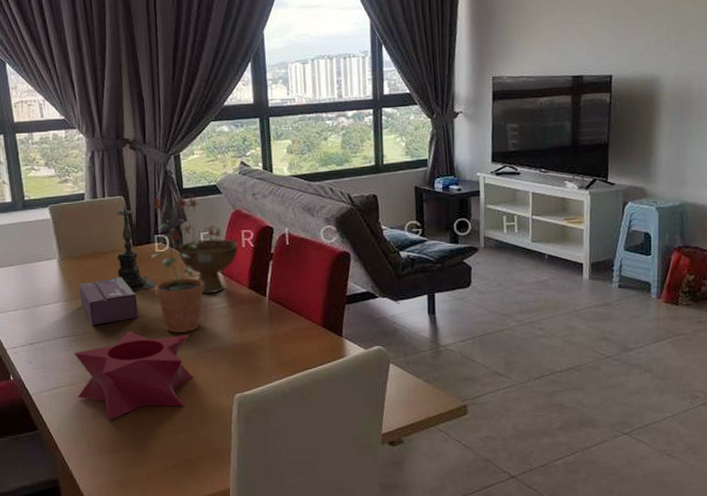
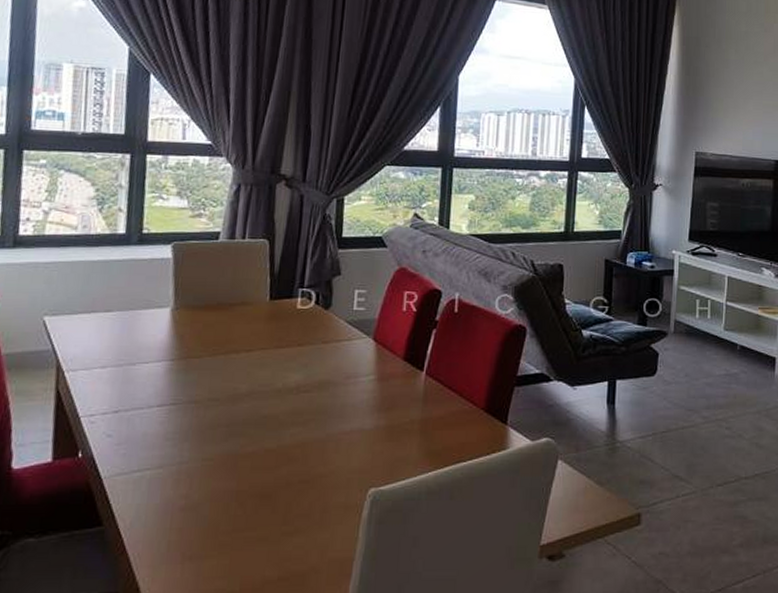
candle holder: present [74,330,194,421] -> none [164,402,323,516]
tissue box: present [79,276,138,325] -> none [191,335,265,393]
candle holder: present [116,199,157,291] -> none [244,244,293,354]
potted plant: present [149,193,222,333] -> none [288,243,381,408]
bowl: present [176,238,239,293] -> none [323,297,399,363]

